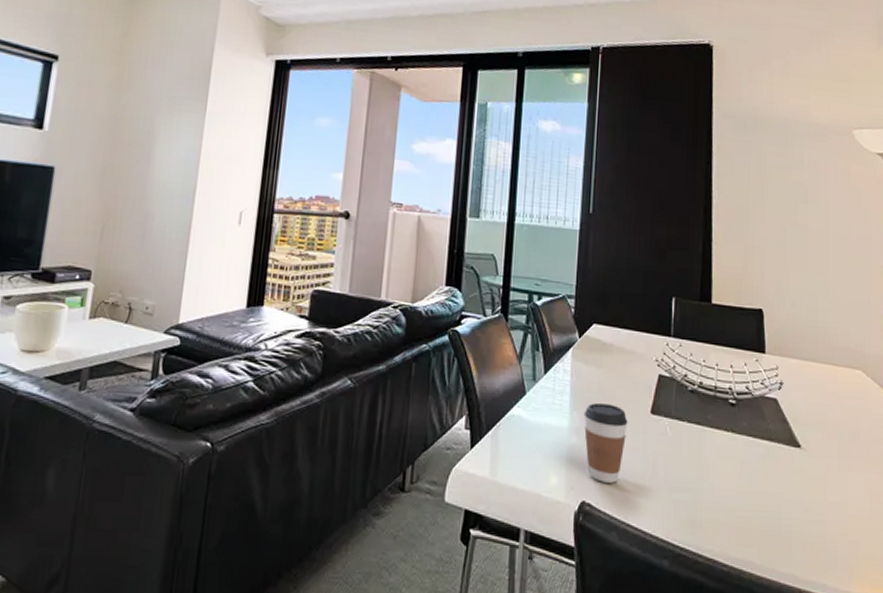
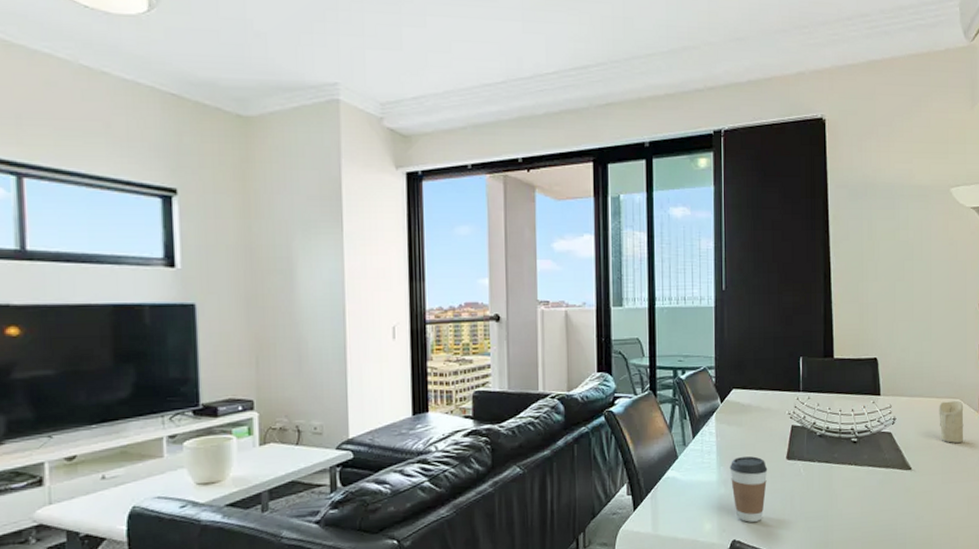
candle: none [835,371,867,423] -> present [939,401,964,443]

